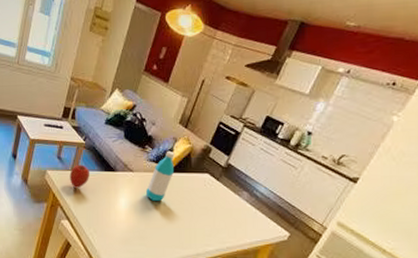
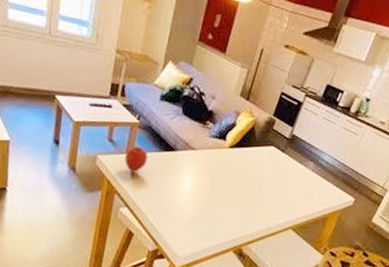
water bottle: present [146,150,175,202] -> none [211,125,238,180]

